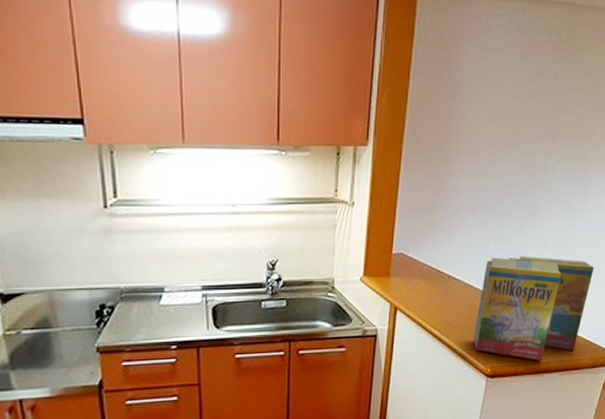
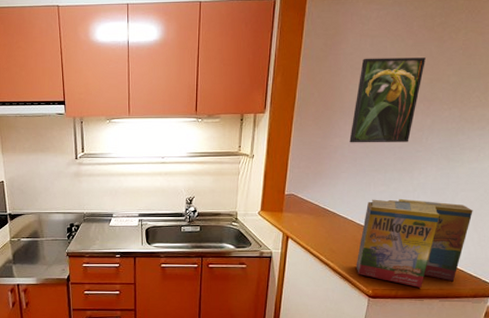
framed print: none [467,78,550,187] -> present [349,57,426,143]

